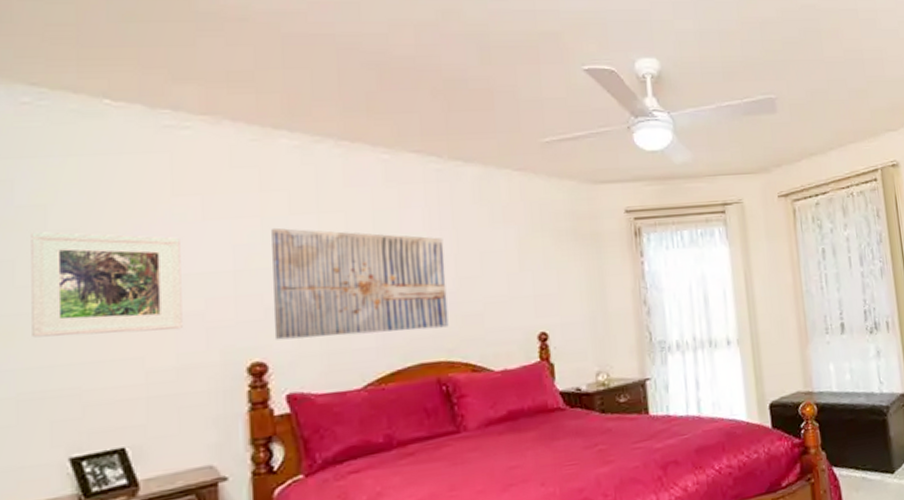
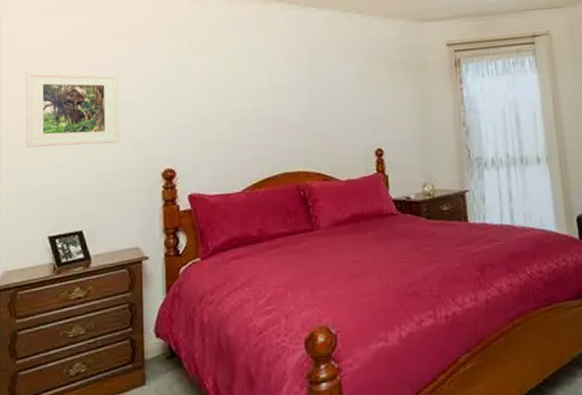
wall art: present [272,227,449,340] -> none [178,65,305,152]

